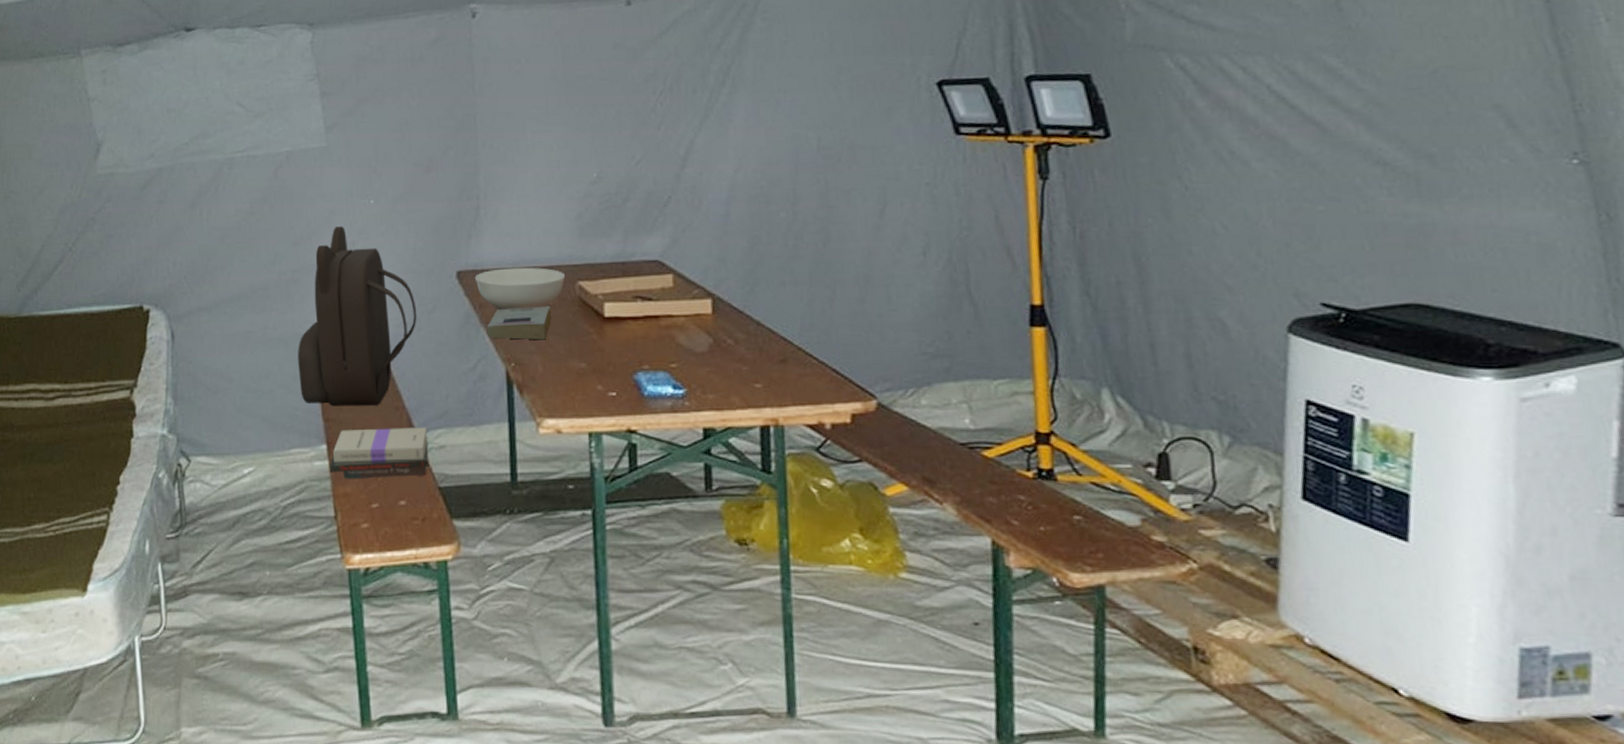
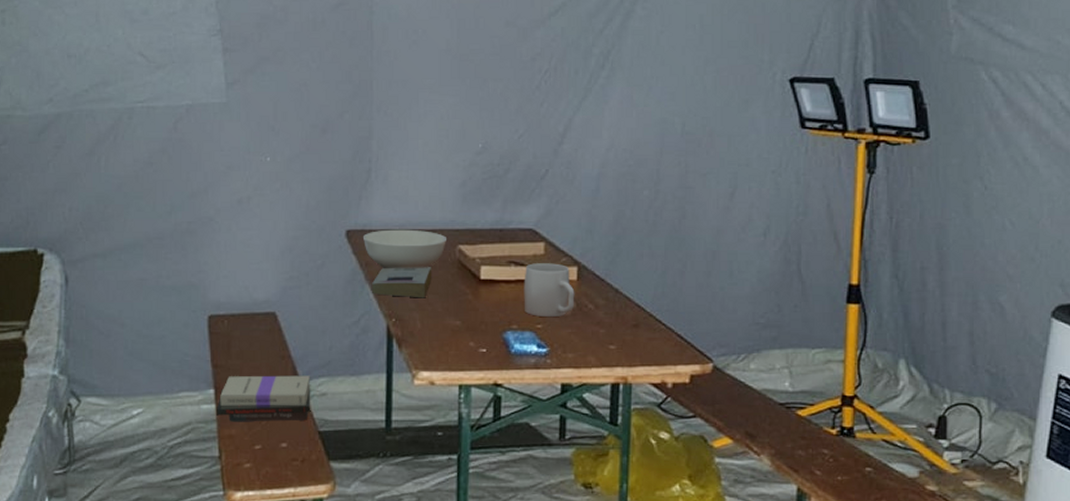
backpack: present [298,226,417,407] -> none [190,181,306,354]
mug: none [652,296,712,356] -> present [524,263,575,318]

